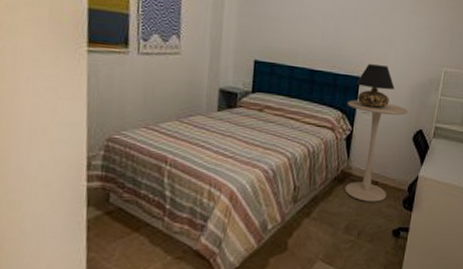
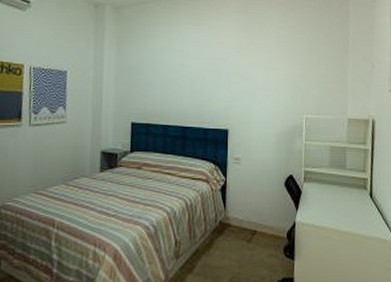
pedestal table: present [344,100,408,202] -> none [219,151,277,252]
table lamp: present [356,64,395,108] -> none [225,117,261,157]

